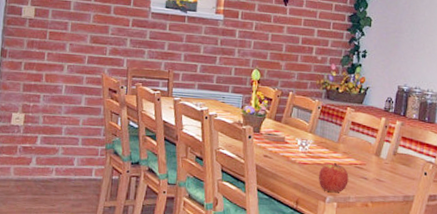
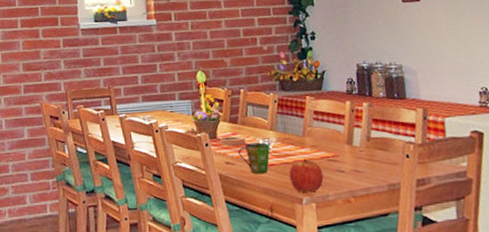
cup: none [277,141,307,171] -> present [238,142,271,174]

